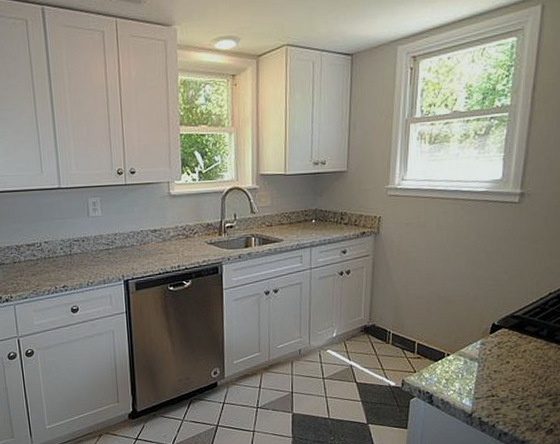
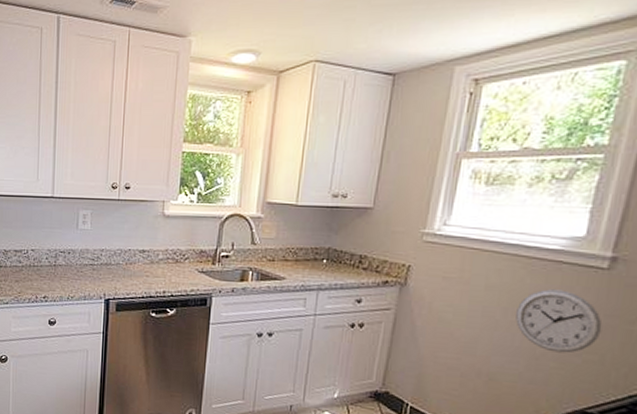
wall clock: none [461,223,519,273] -> present [515,289,603,354]

